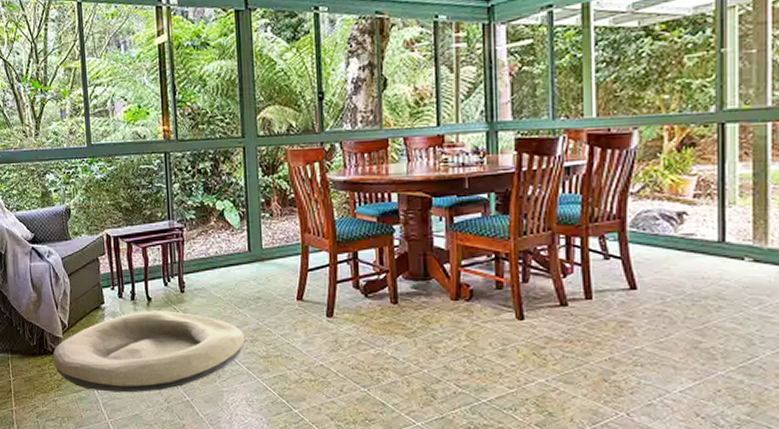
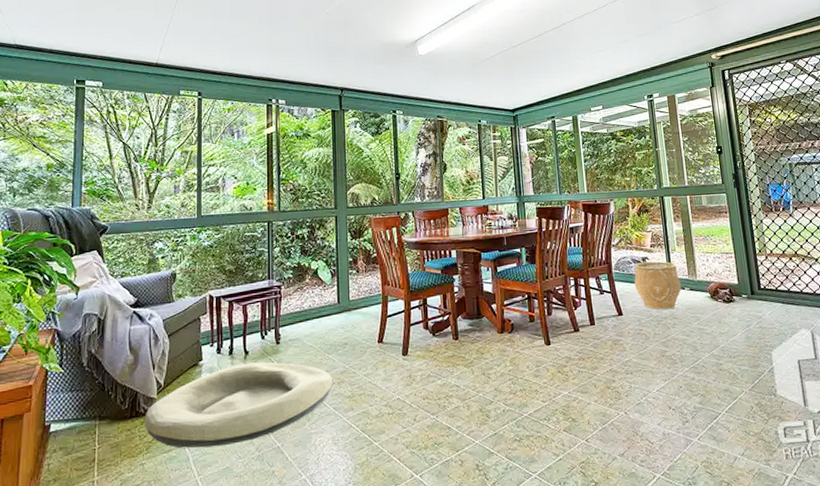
basket: none [660,217,738,287] -> present [634,261,682,310]

